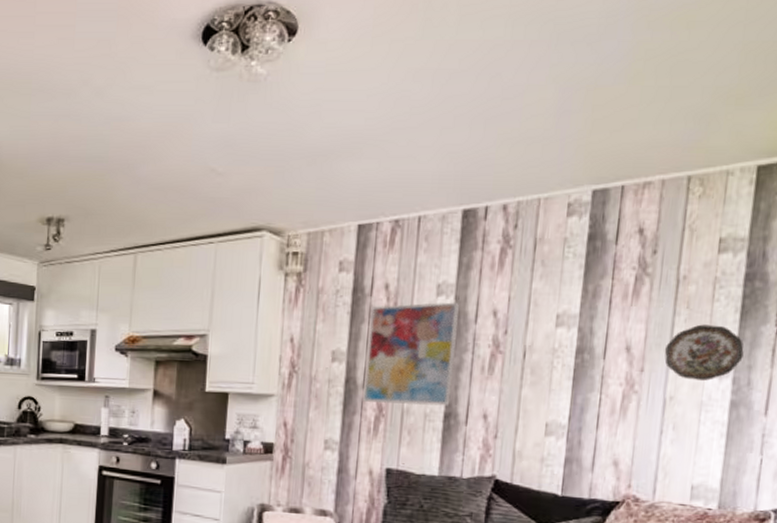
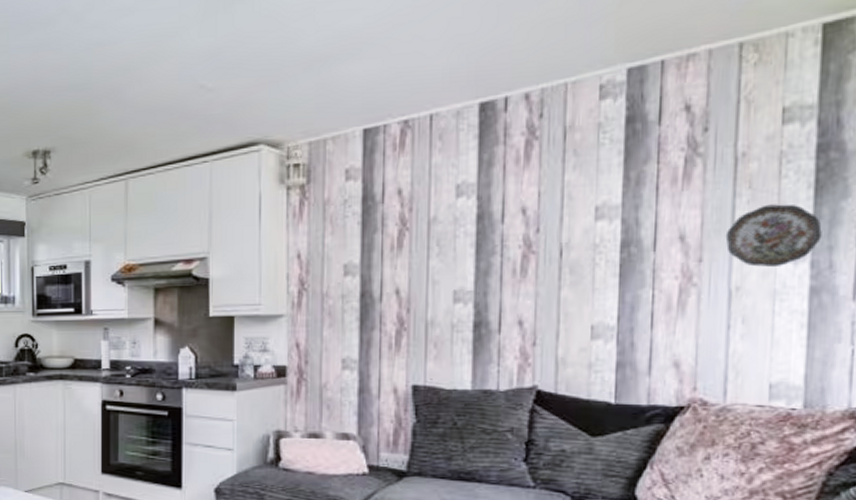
wall art: present [362,302,459,406] -> none [380,202,482,317]

